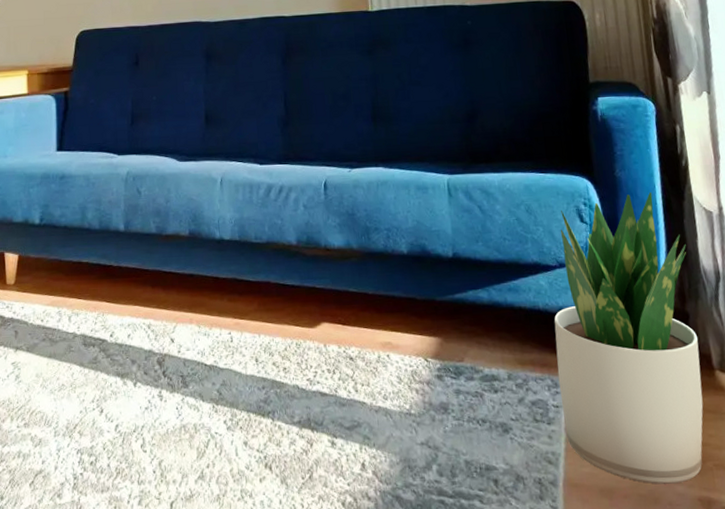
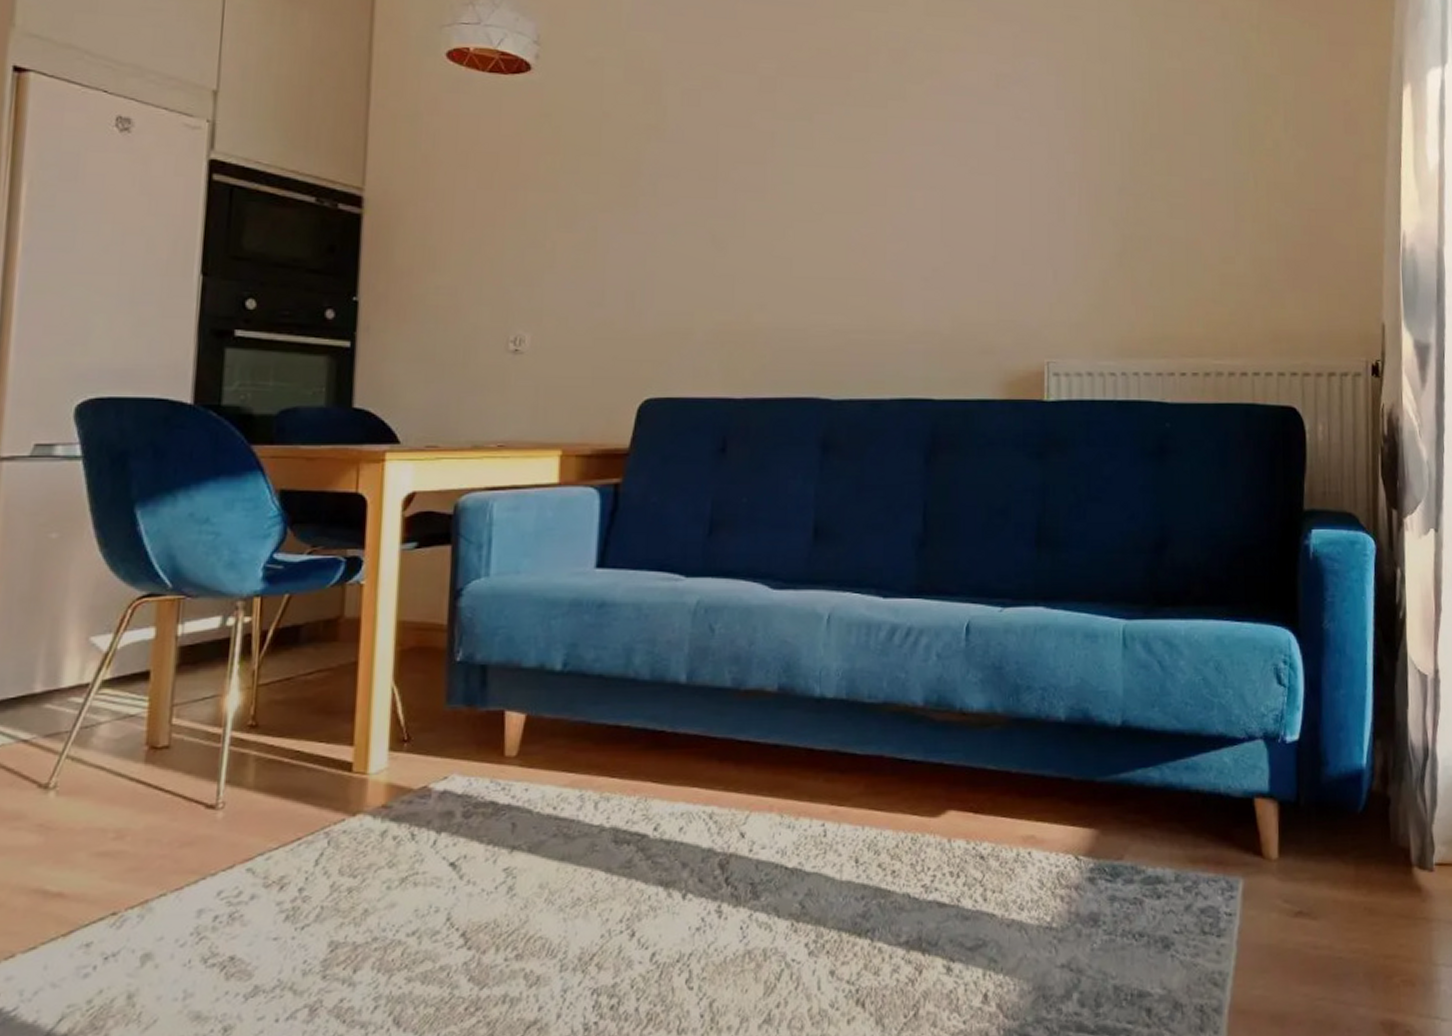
planter: present [554,192,704,484] -> none [1234,649,1398,1007]

